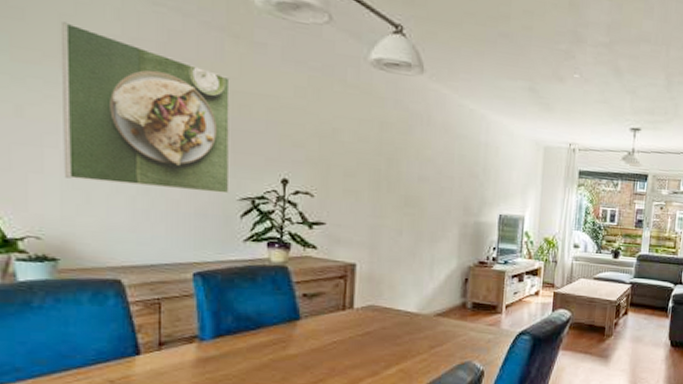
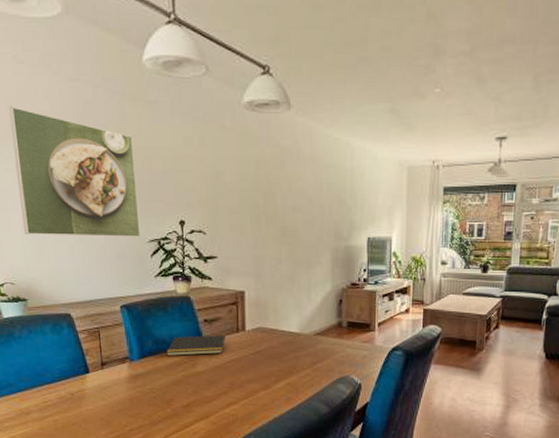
notepad: none [250,312,328,336] -> present [166,335,225,356]

